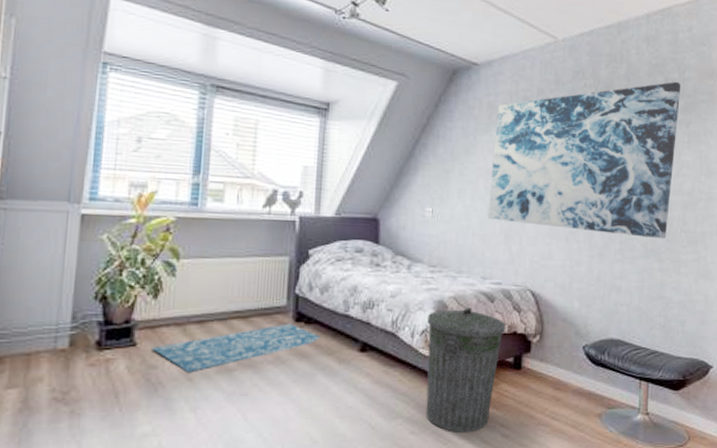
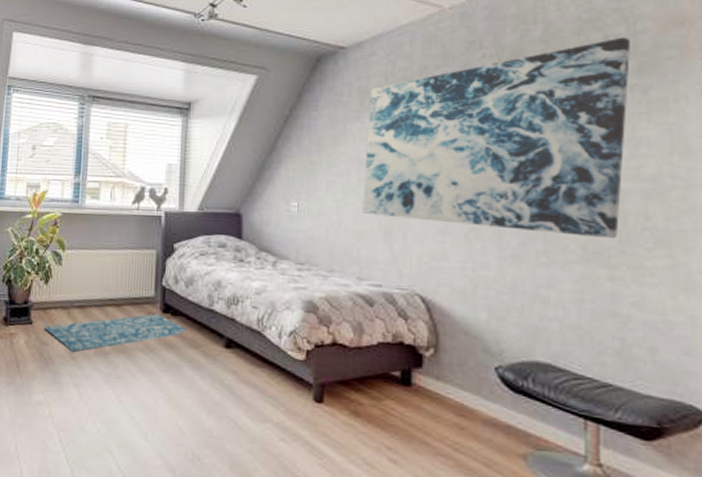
trash can: present [425,306,505,434] -> none [296,309,388,451]

